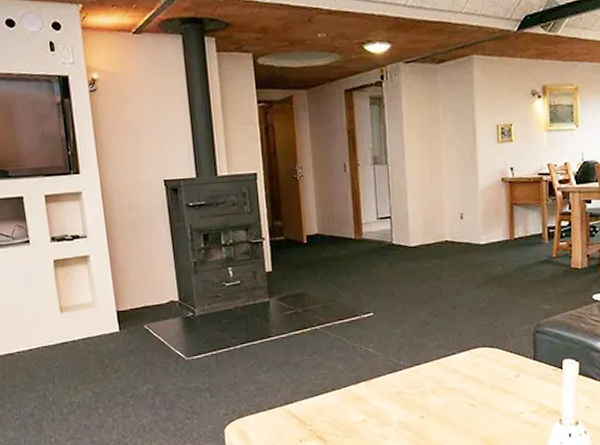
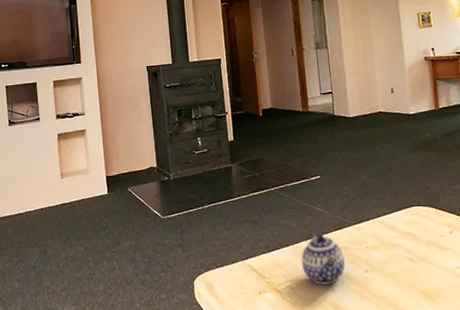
teapot: none [348,376,399,433] -> present [301,233,346,286]

